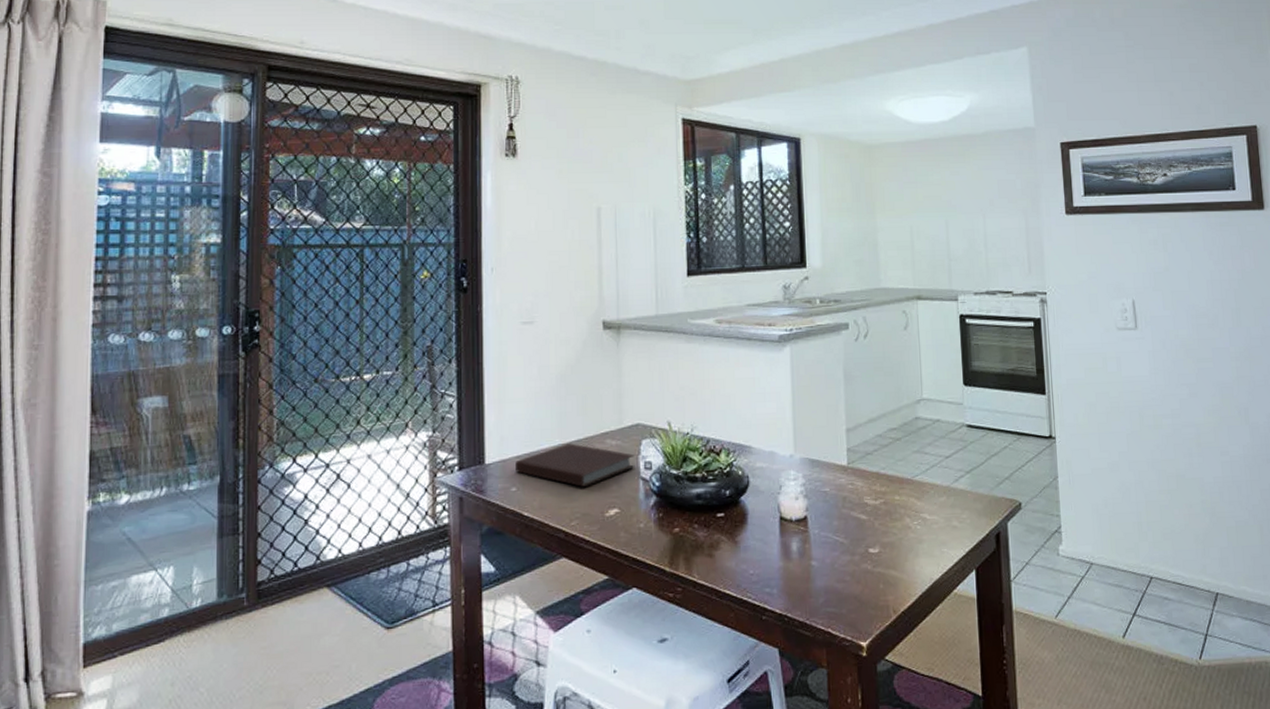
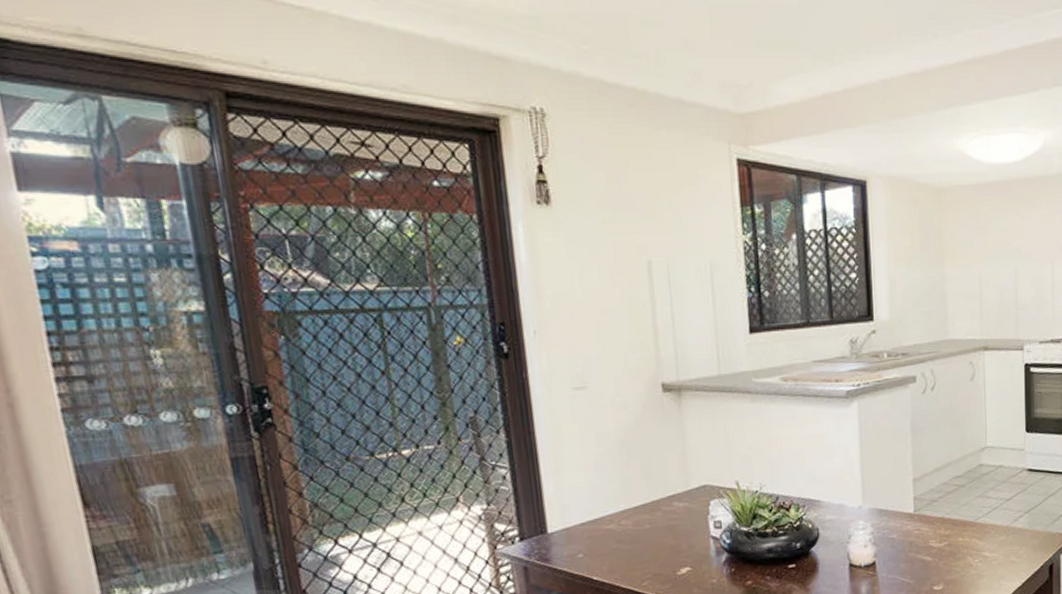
notebook: present [515,443,635,487] -> none [580,508,705,549]

